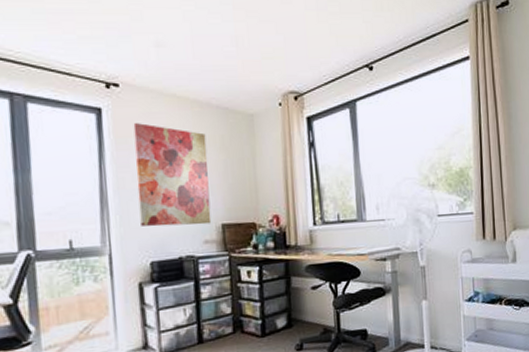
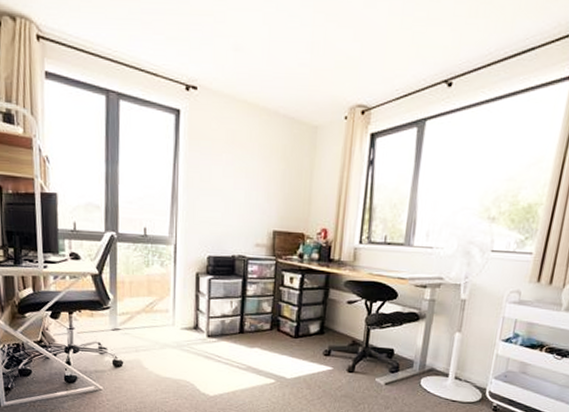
wall art: present [133,123,212,227] -> none [203,127,270,229]

